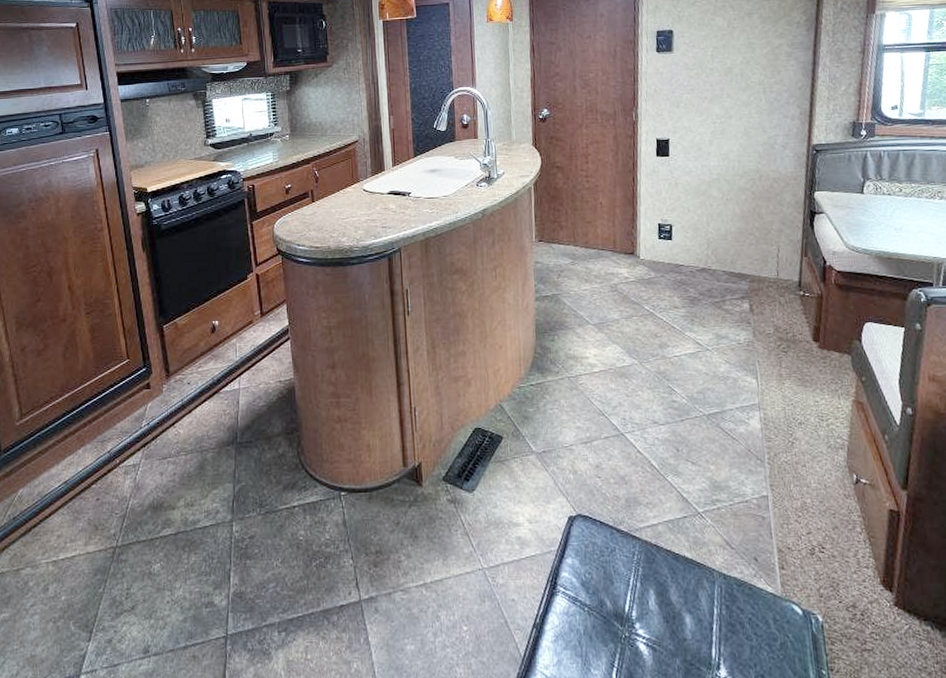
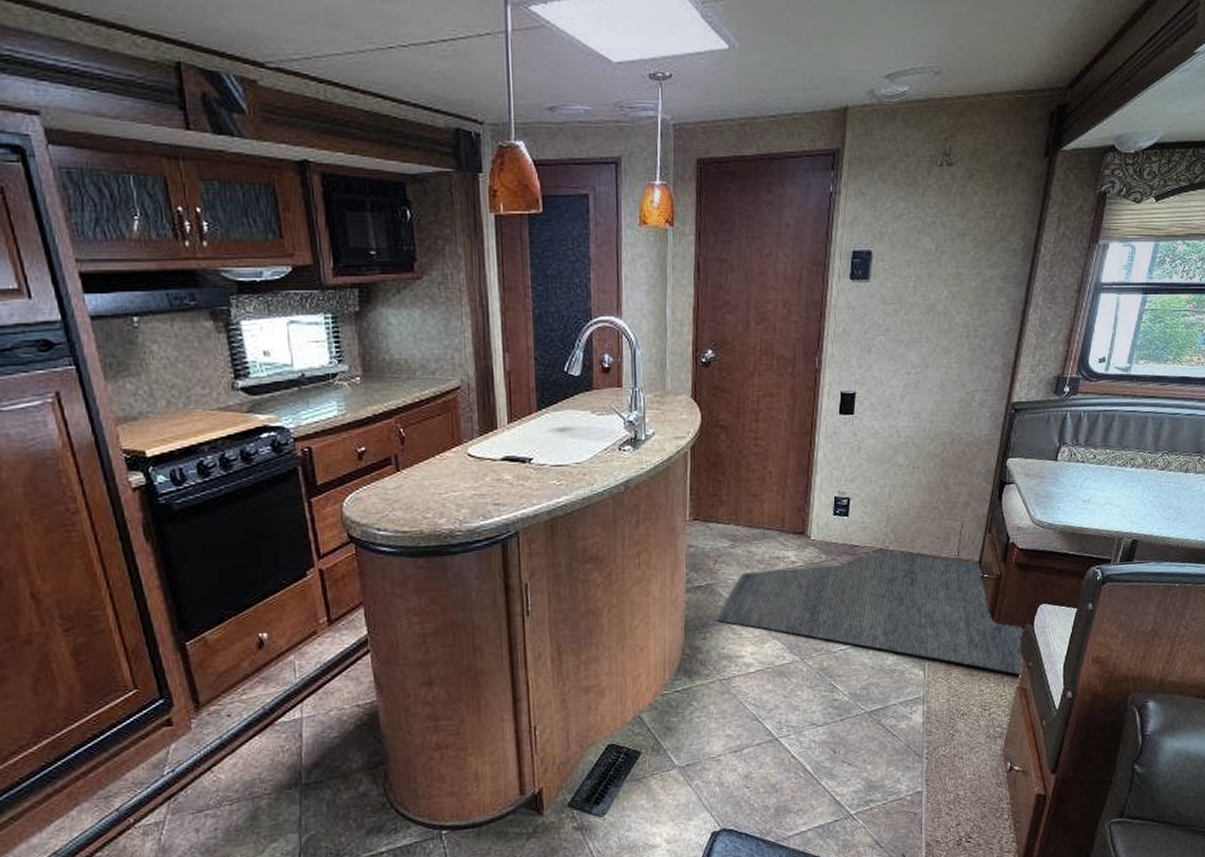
rug: none [562,269,857,390] -> present [716,550,1023,676]

